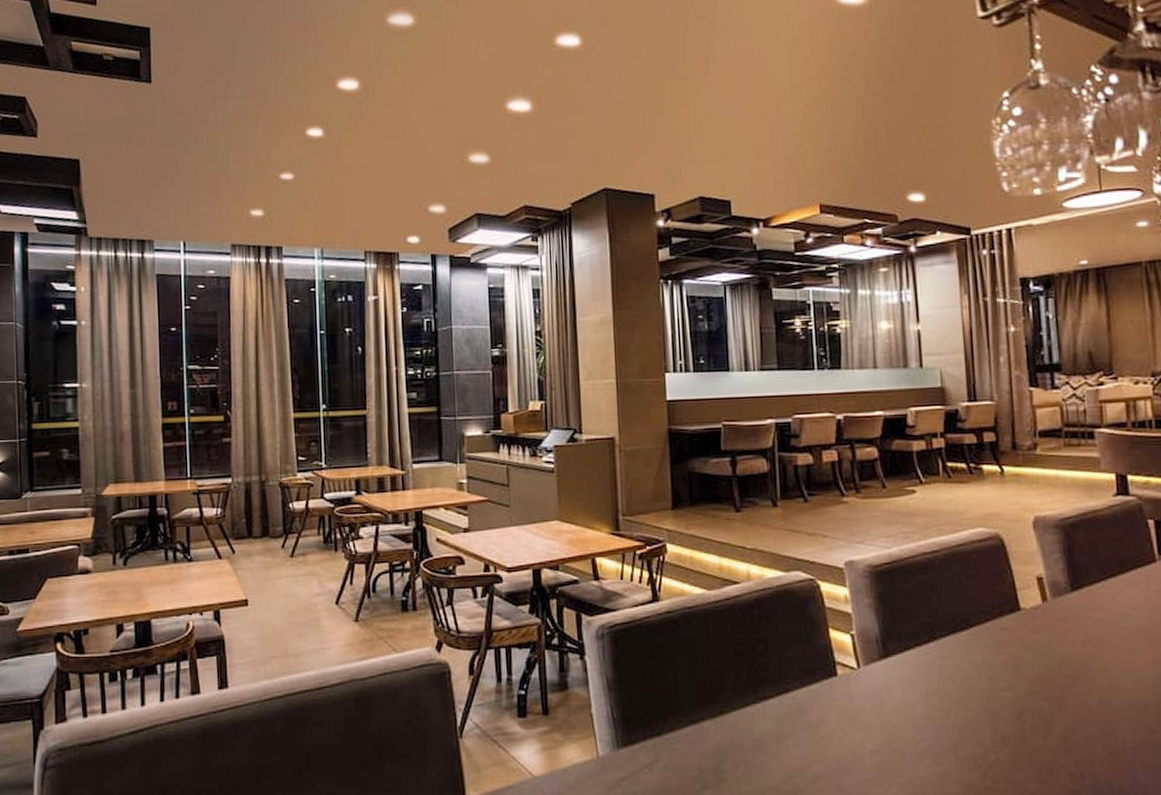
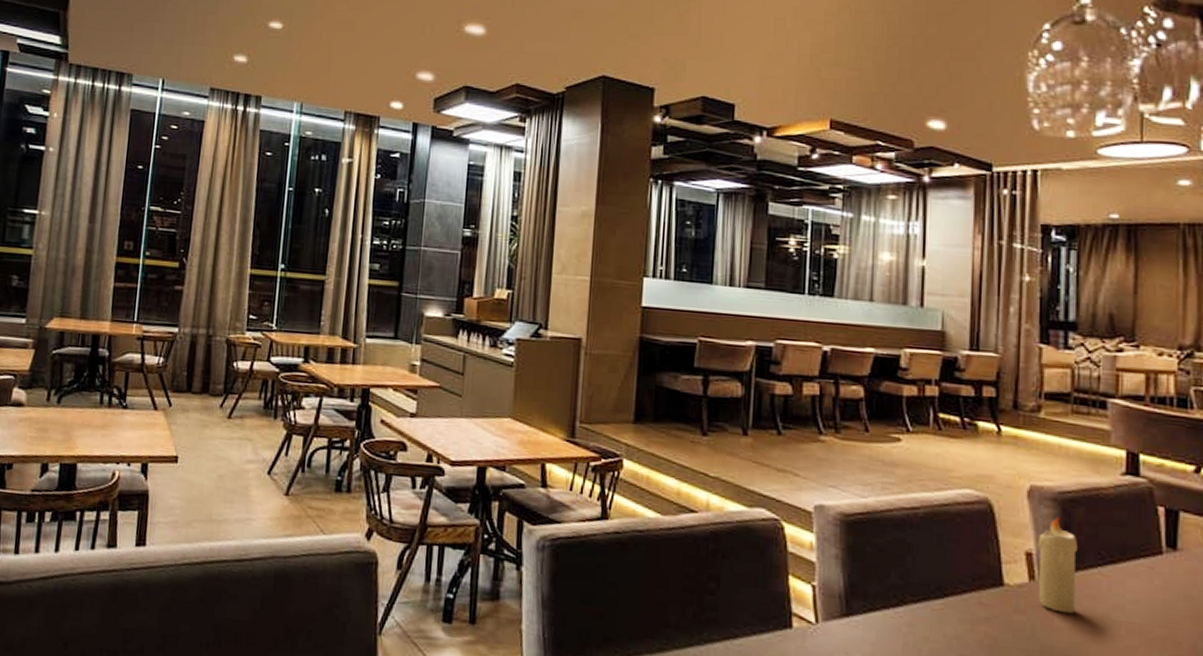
candle: none [1046,541,1086,627] -> present [1037,517,1079,614]

